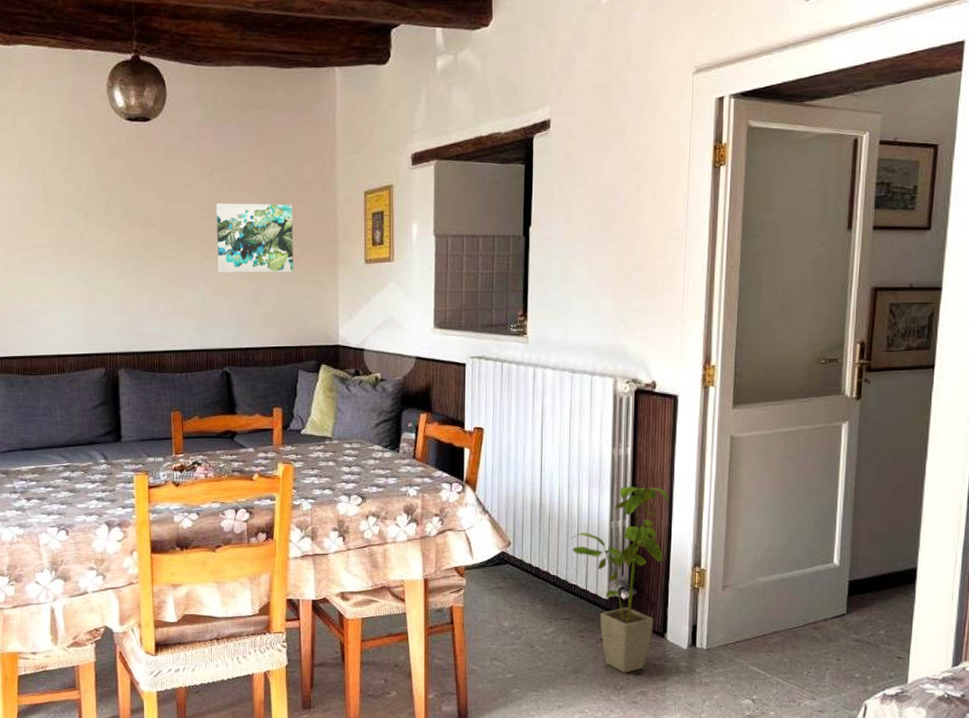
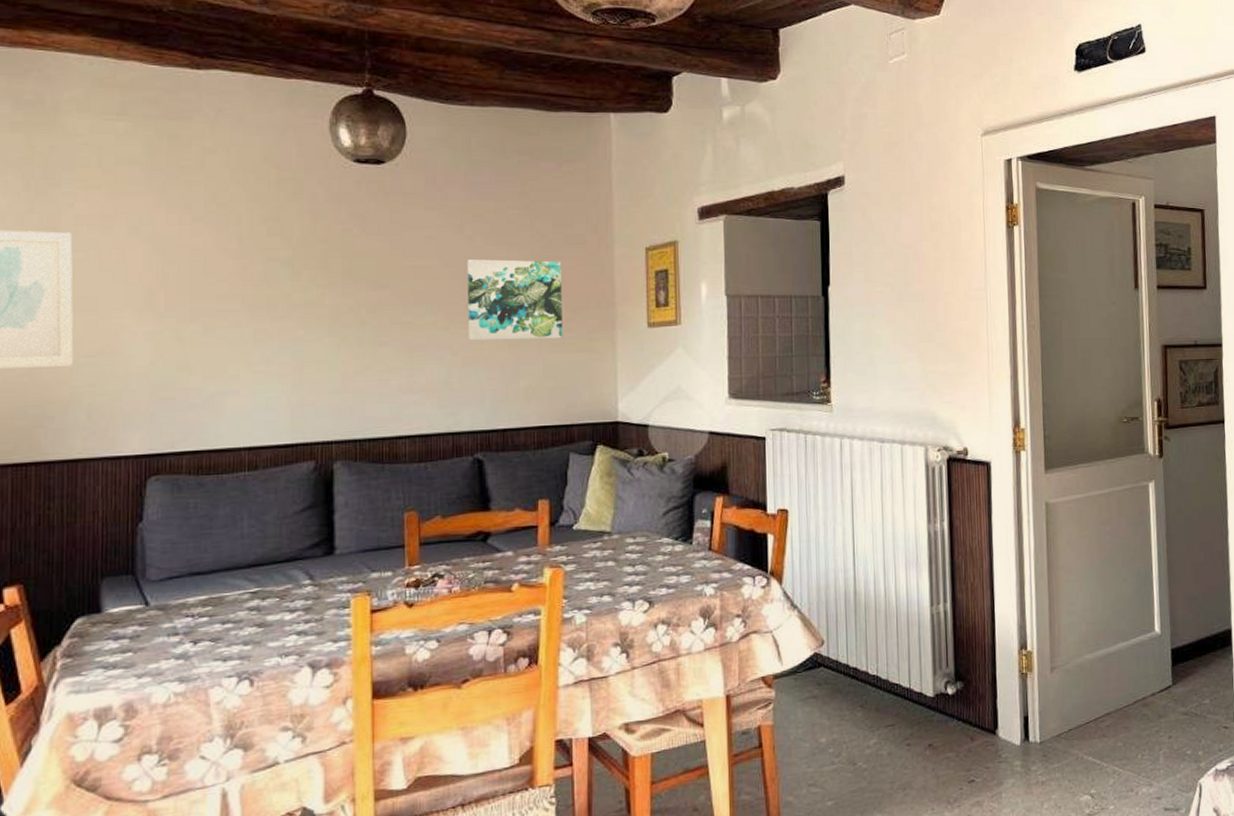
house plant: present [570,487,669,673] -> none [889,564,989,783]

